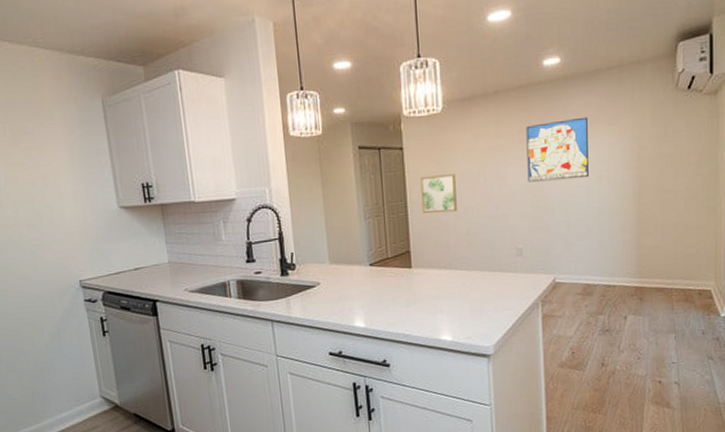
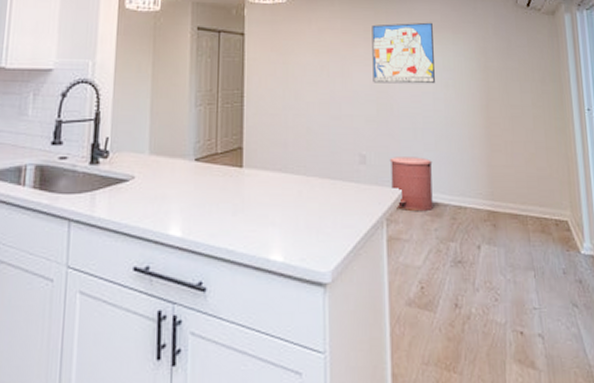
wall art: present [420,174,457,214] -> none [260,65,297,108]
trash can: none [544,246,585,292] -> present [389,157,433,210]

